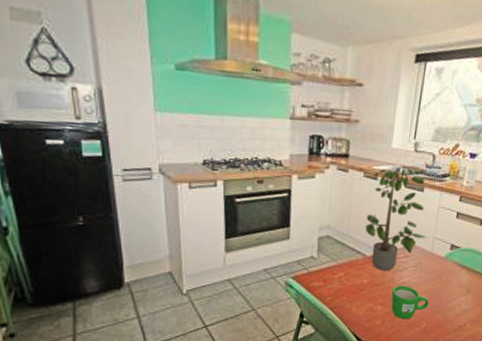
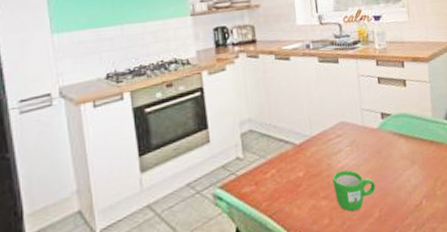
potted plant: present [365,166,428,270] -> none [285,41,356,158]

